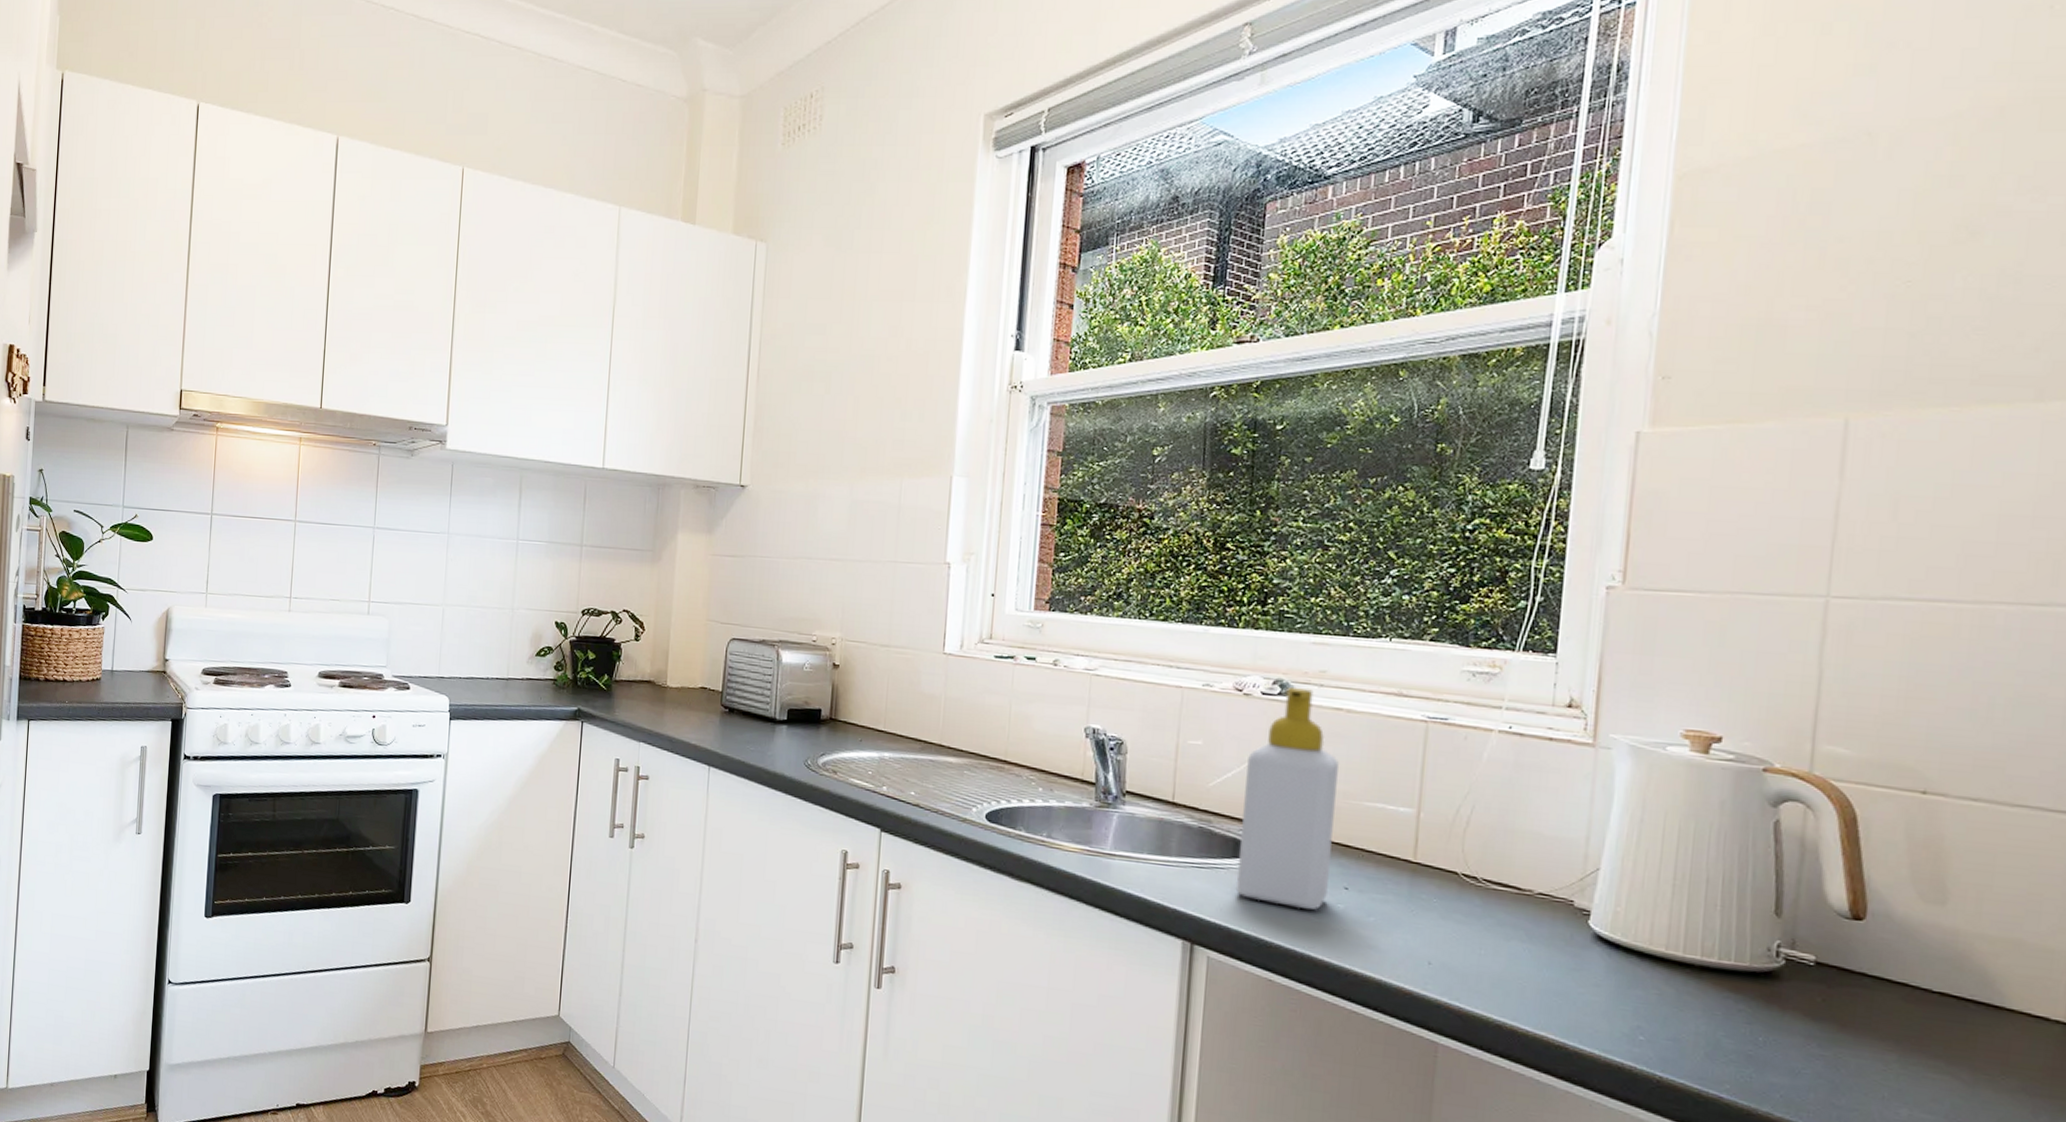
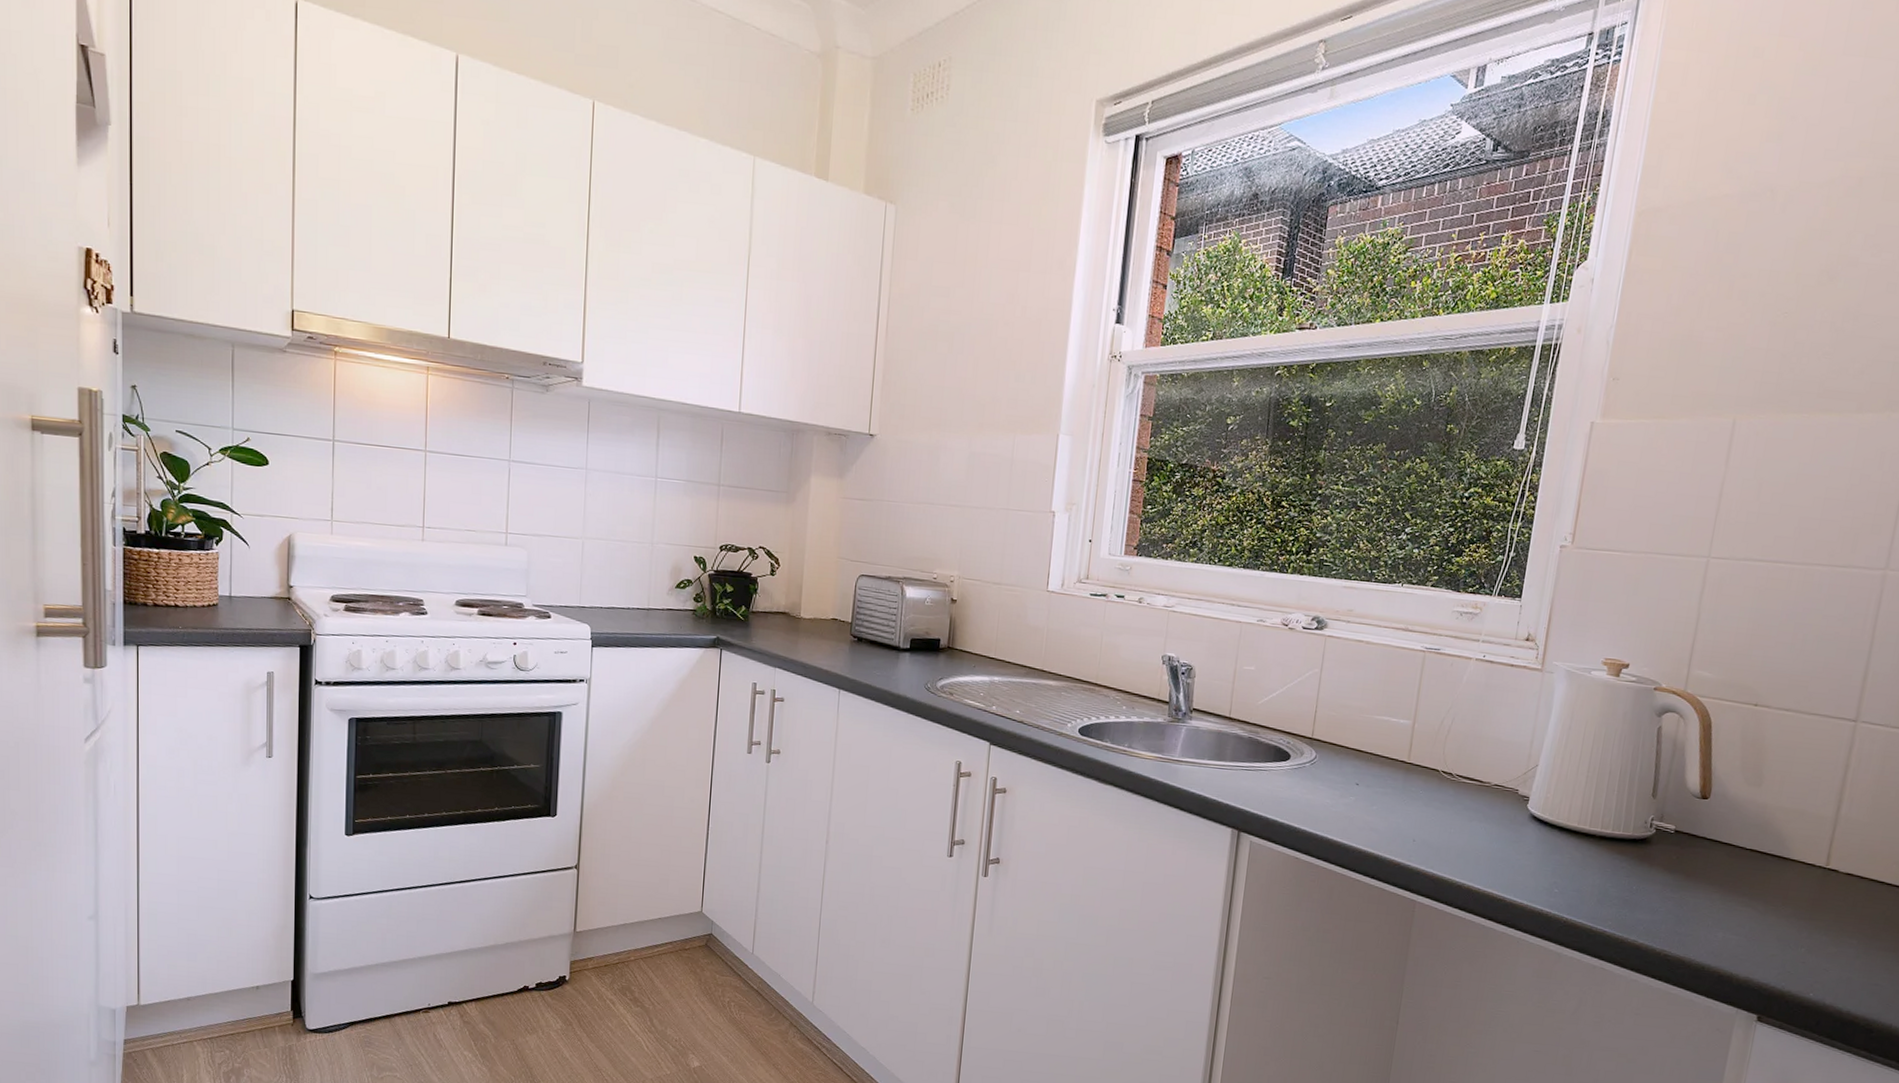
soap bottle: present [1235,688,1339,910] -> none [1274,623,1358,802]

